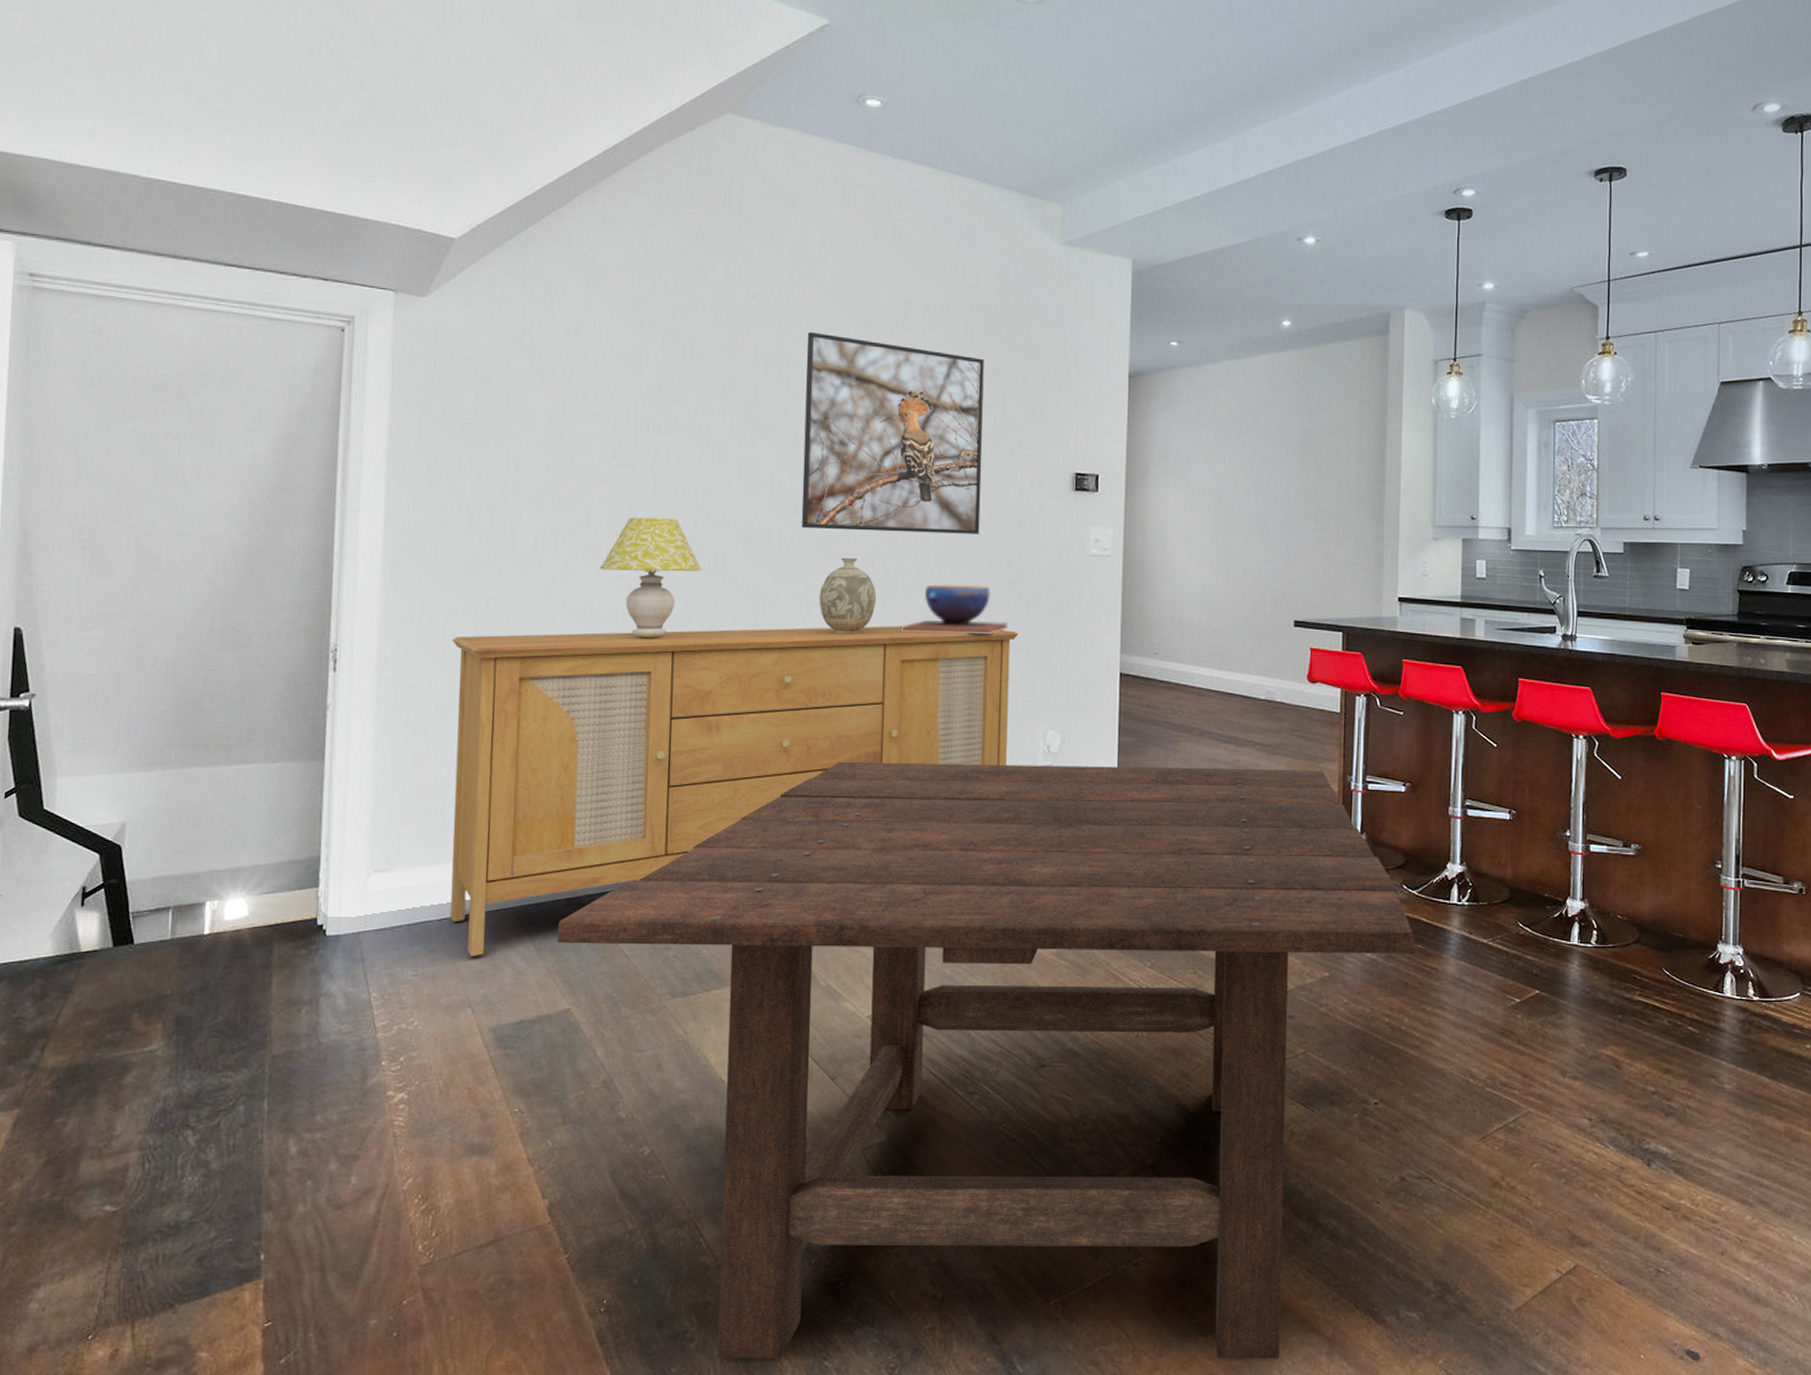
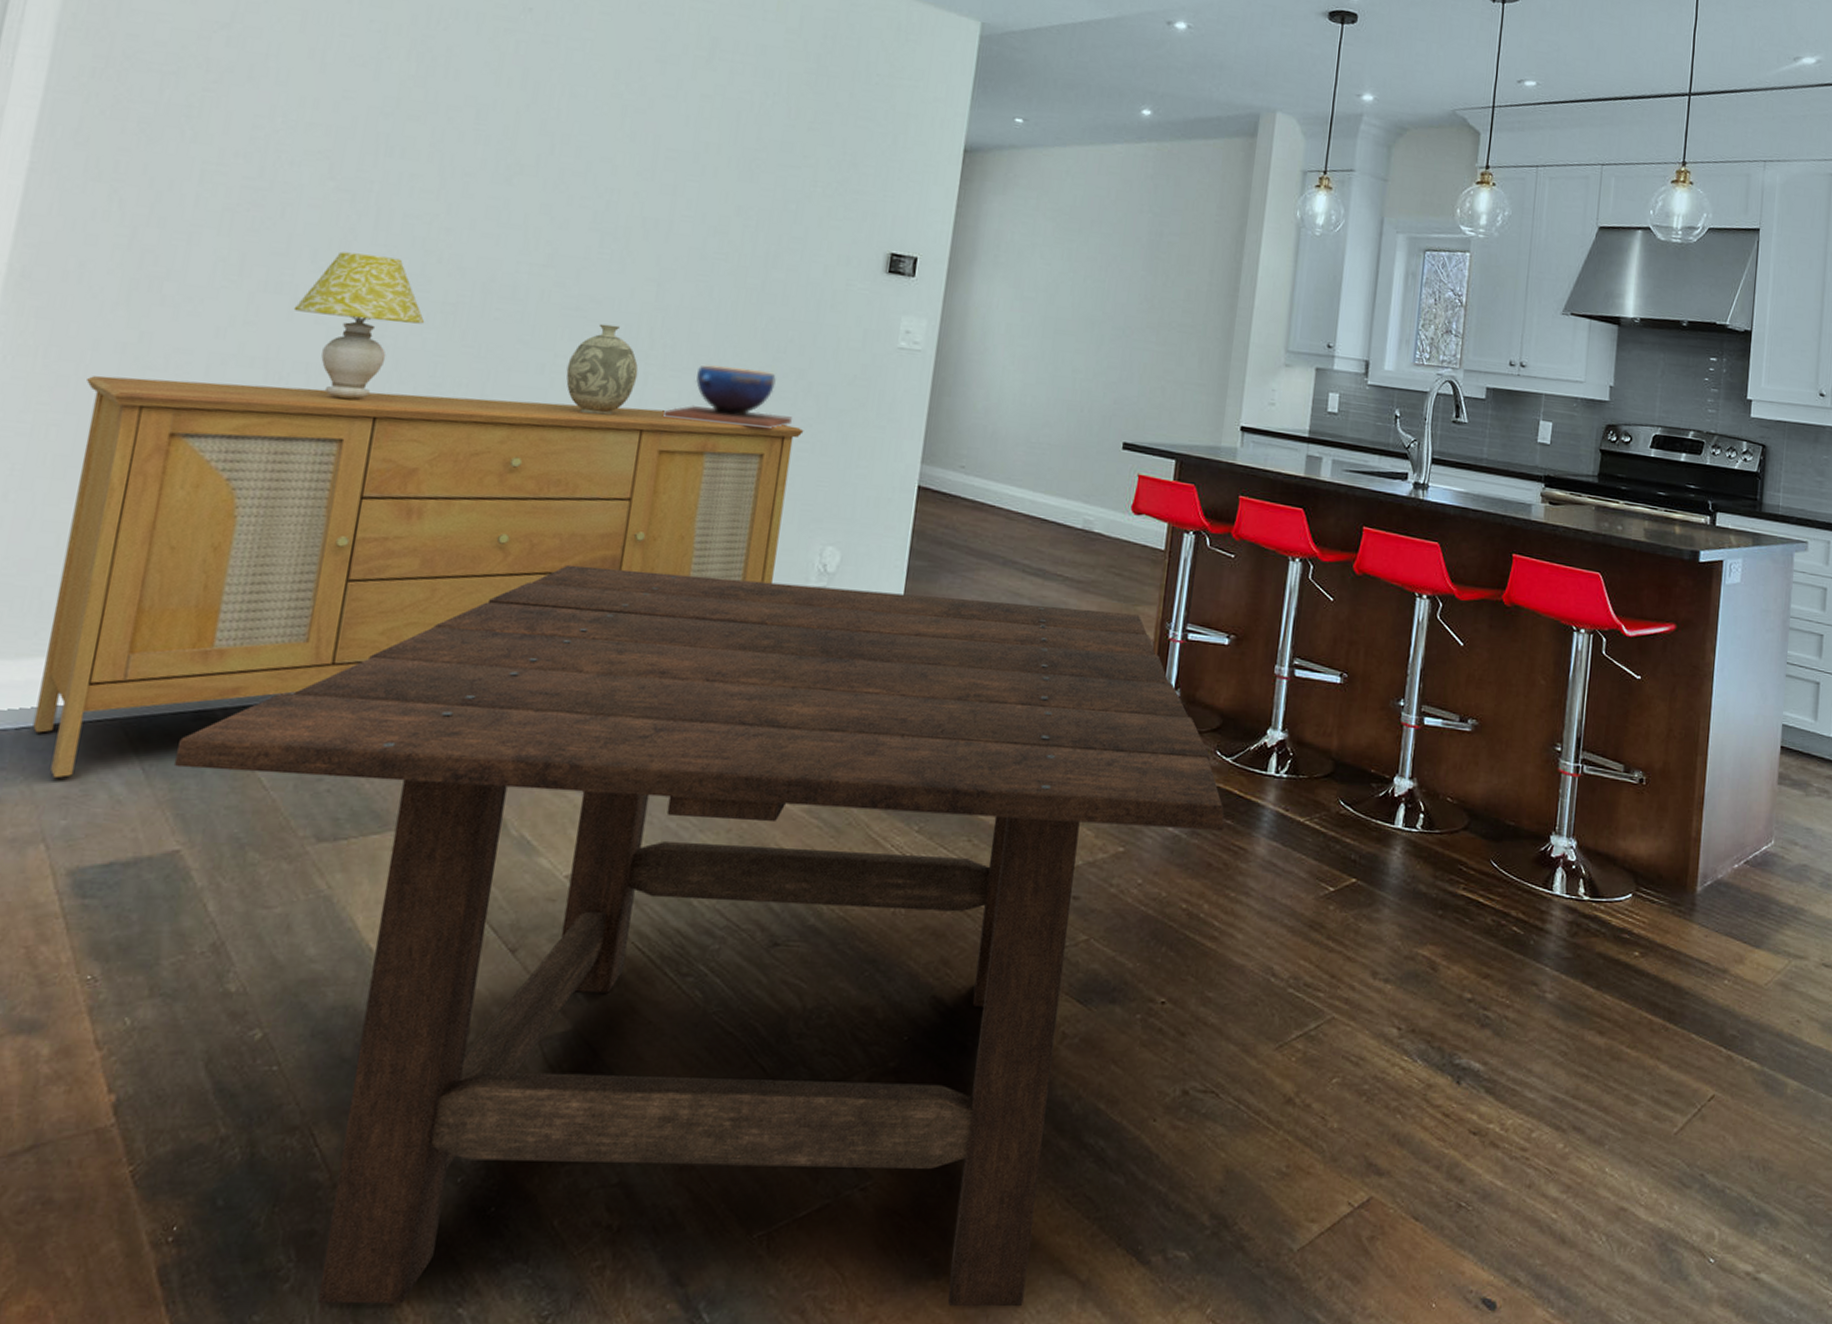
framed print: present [801,331,984,534] -> none [555,58,799,312]

